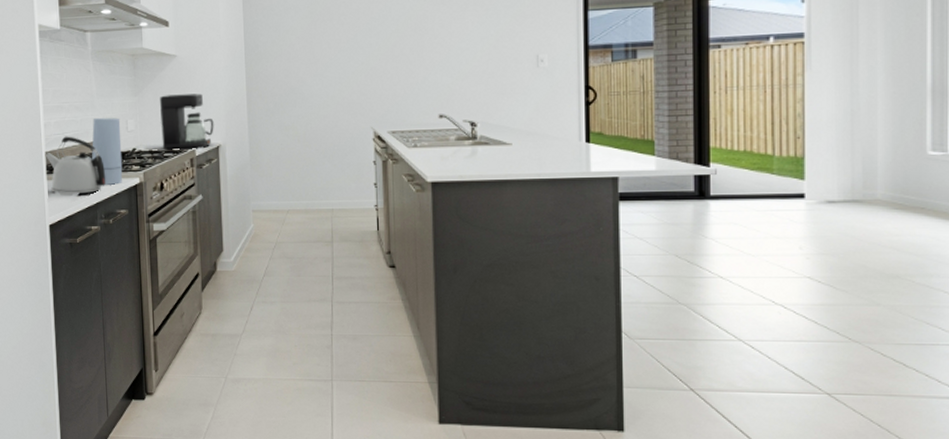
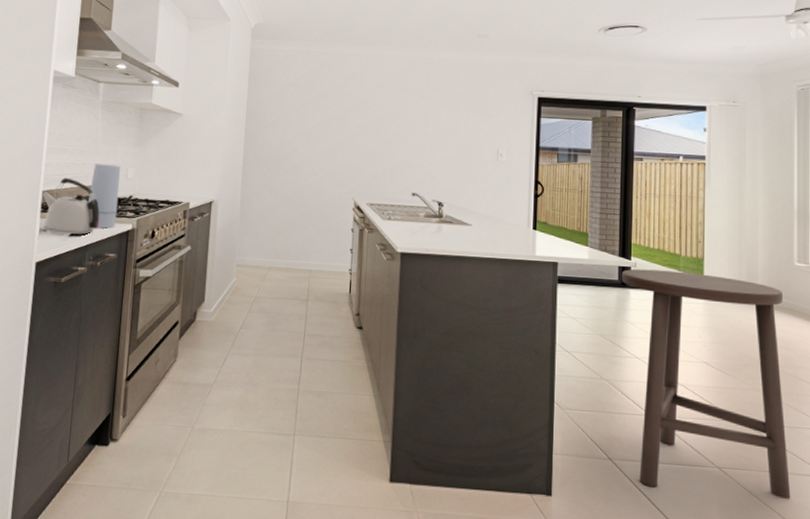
coffee maker: present [160,93,214,149] -> none [158,149,210,202]
bar stool: none [698,174,922,425] -> present [621,268,791,499]

